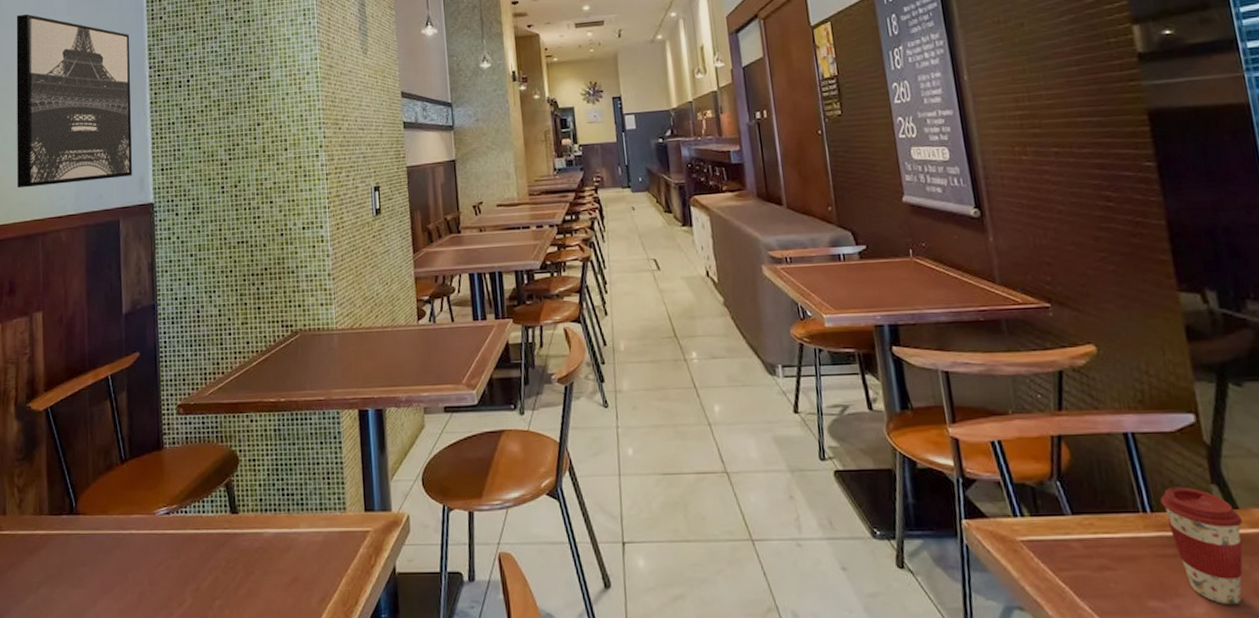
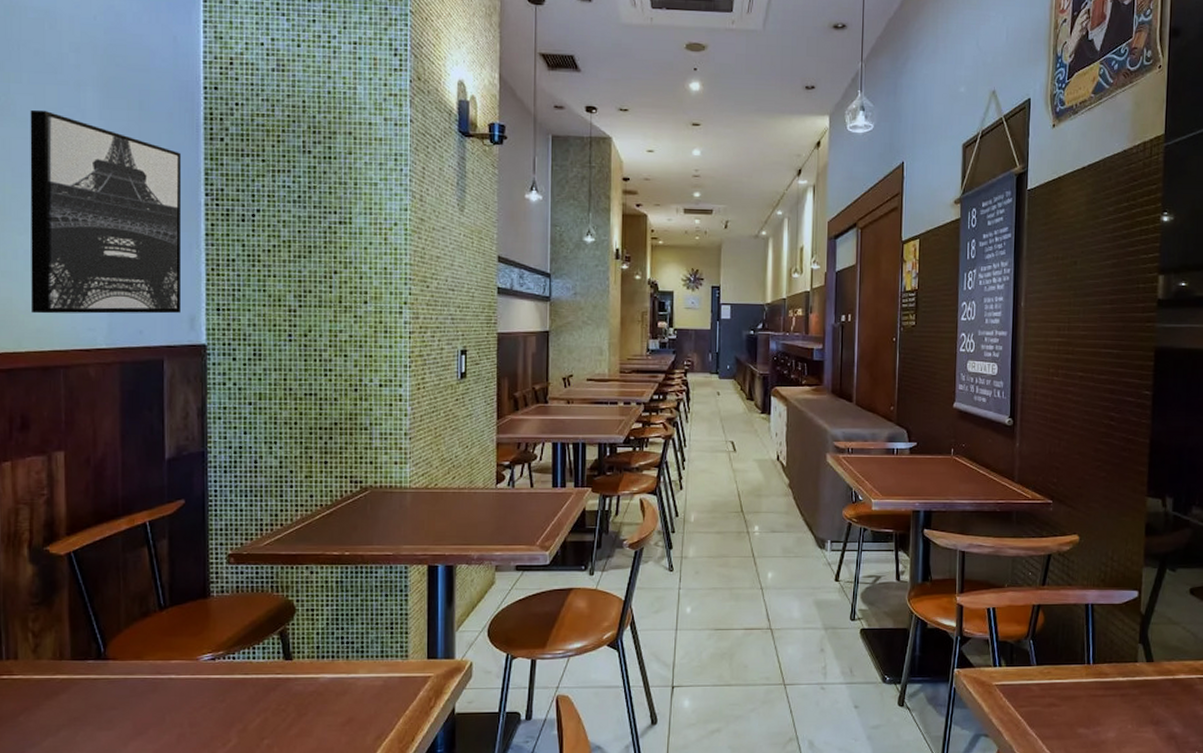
coffee cup: present [1160,486,1243,606] -> none [1101,645,1154,731]

